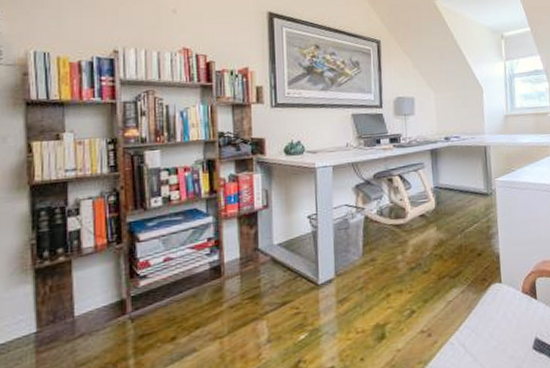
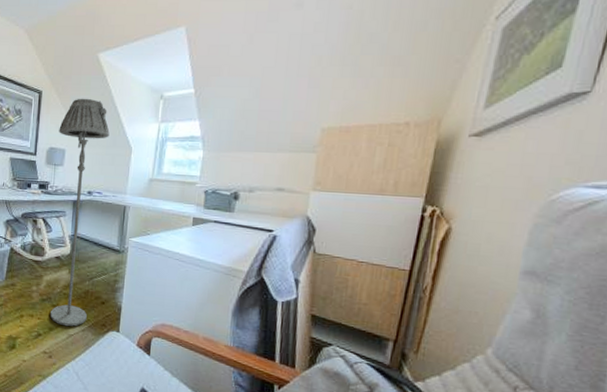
floor lamp: none [404,43,465,293] -> present [50,98,110,327]

